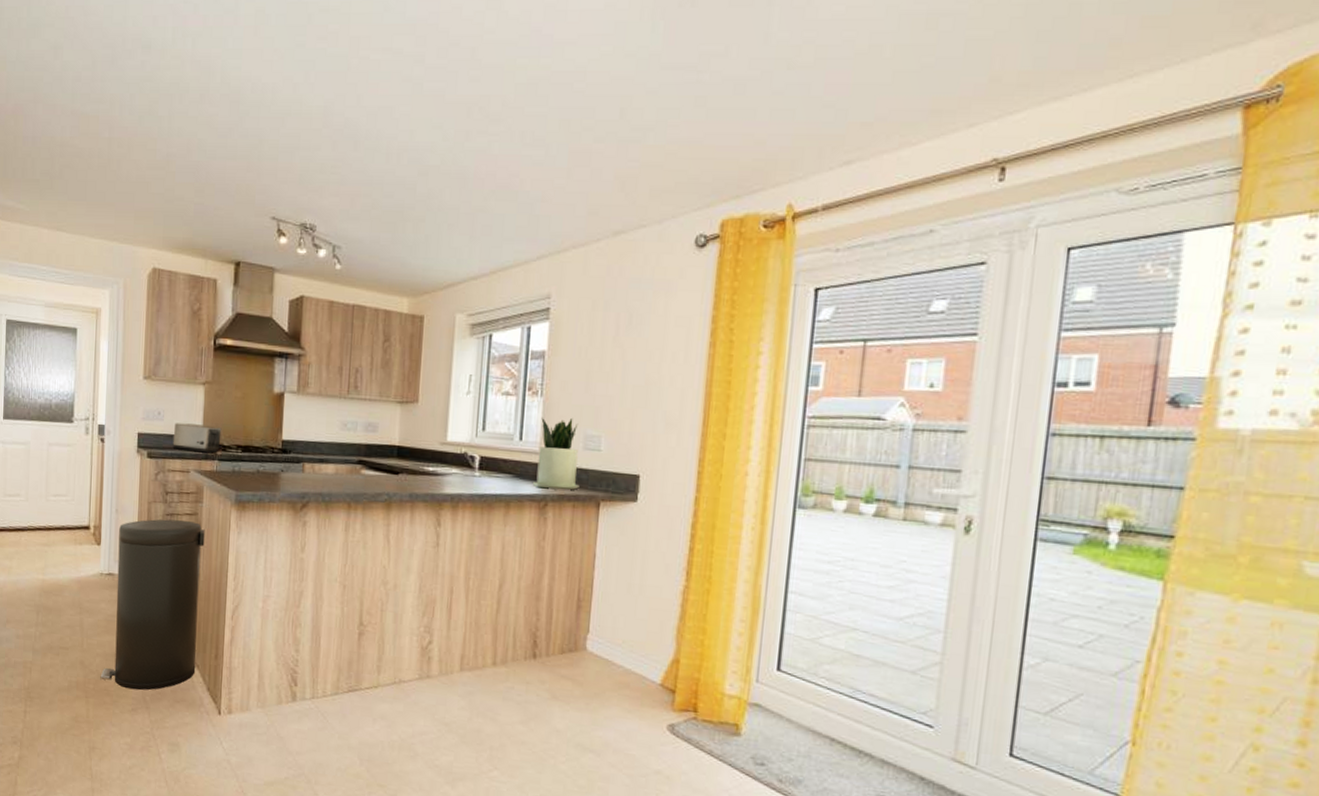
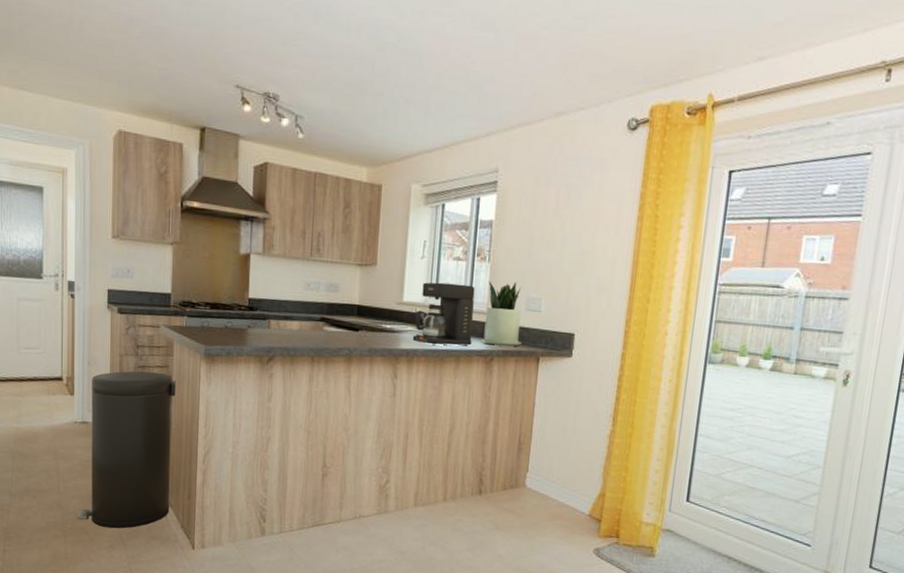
toaster: present [172,422,222,453] -> none [142,280,190,310]
coffee maker: none [457,419,526,490] -> present [412,282,475,346]

